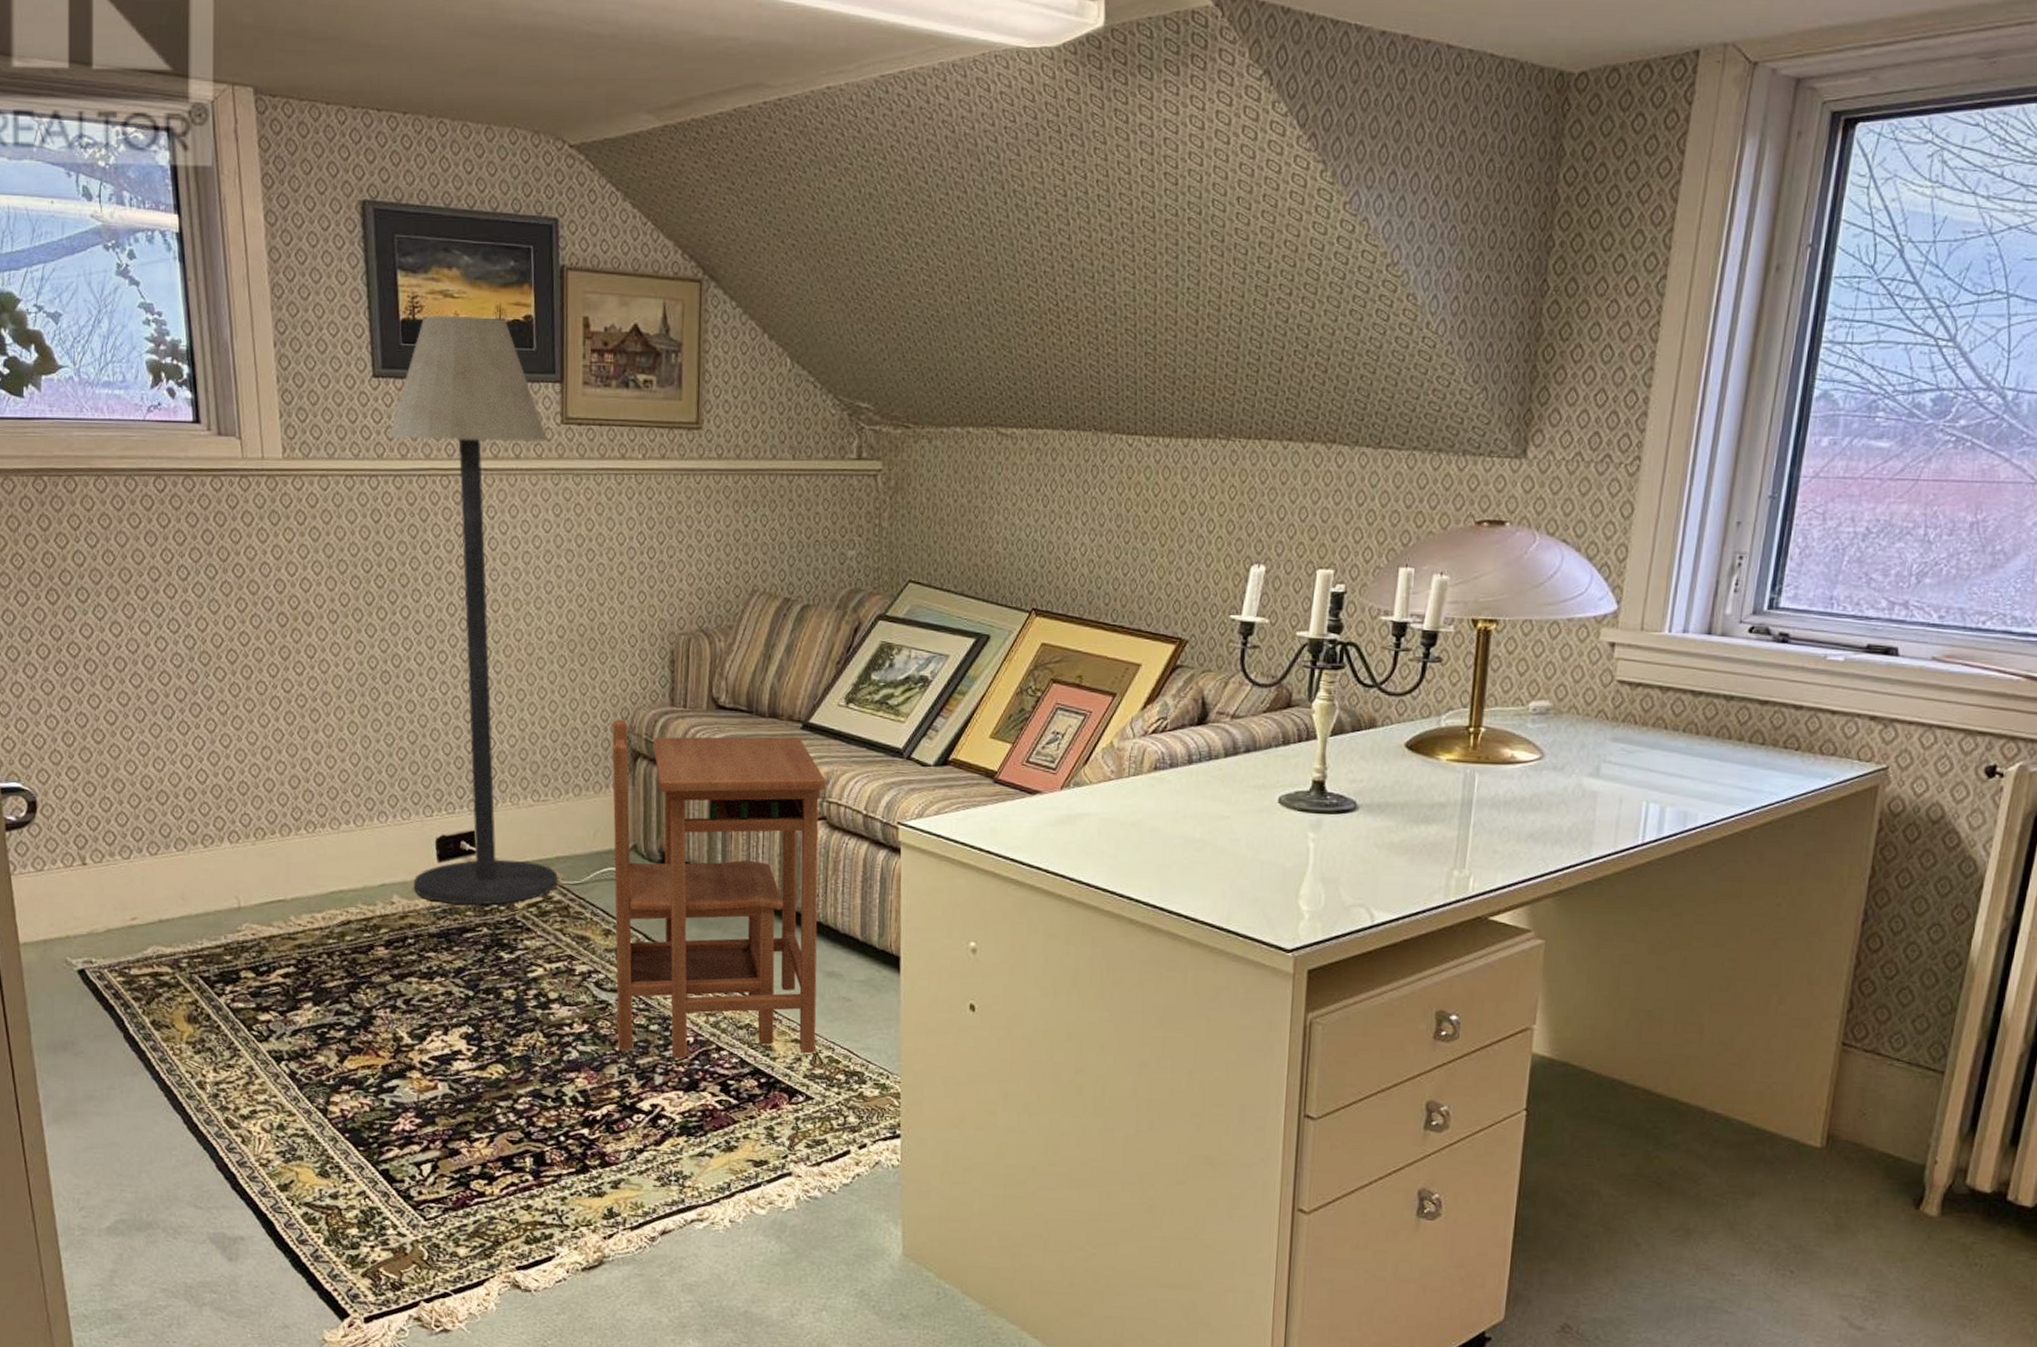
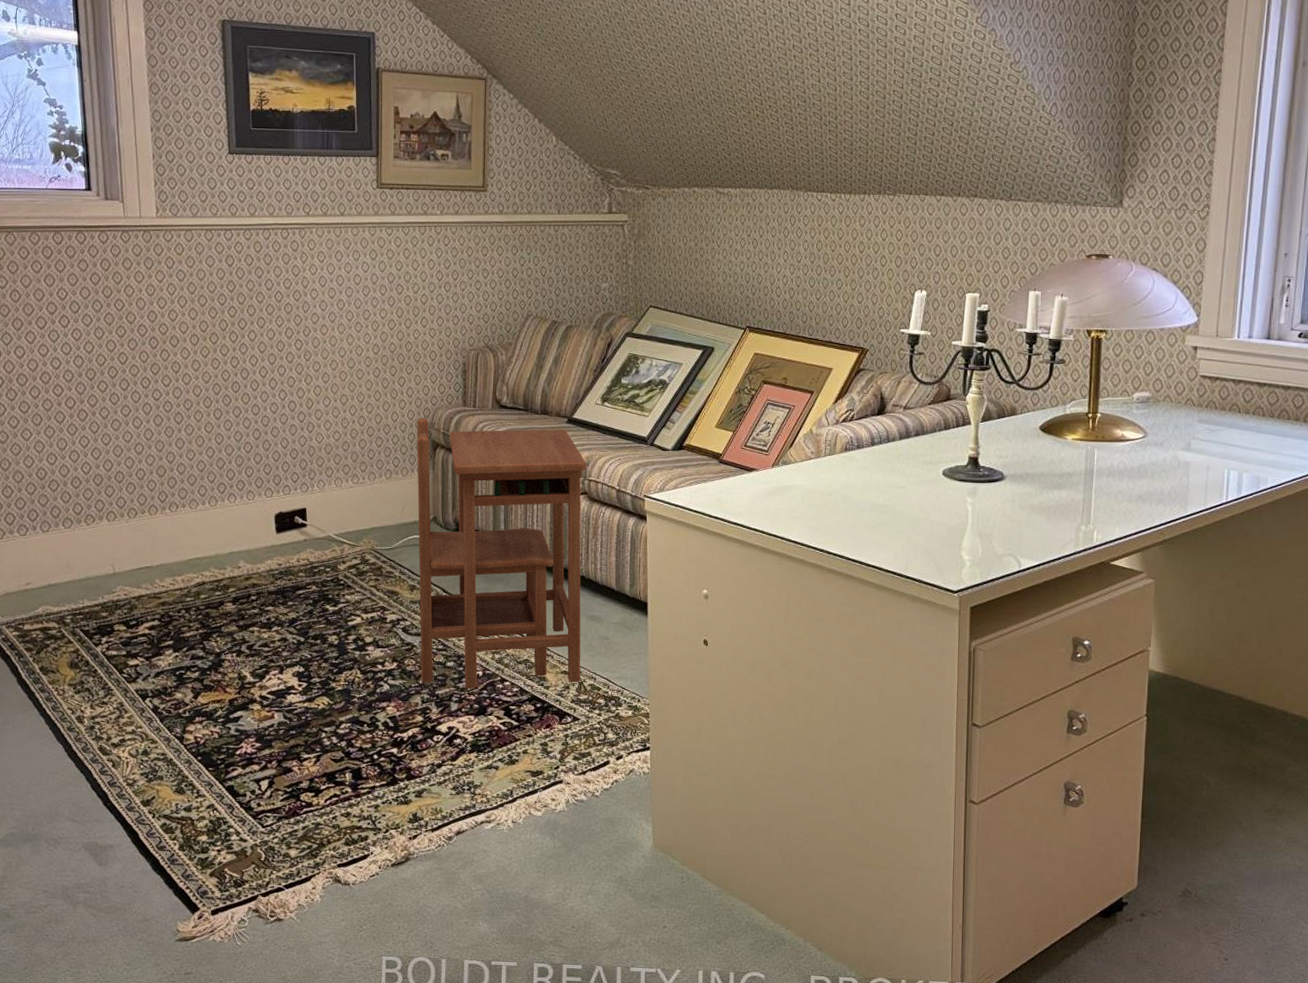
floor lamp: present [389,314,558,906] -> none [241,106,373,568]

